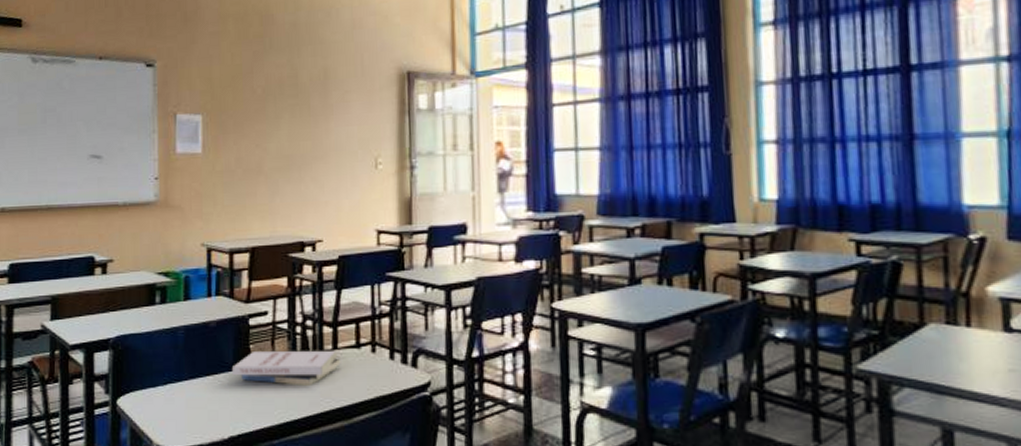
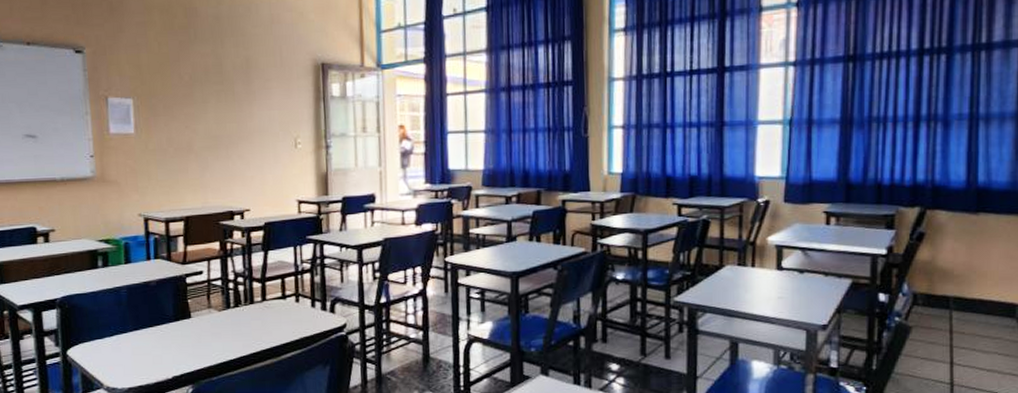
books: present [231,351,341,386] -> none [172,302,269,332]

